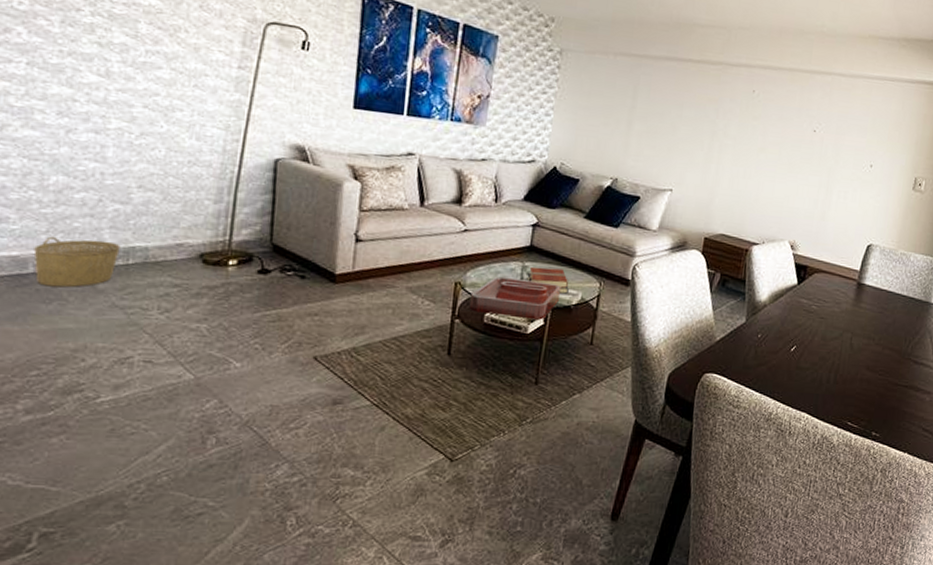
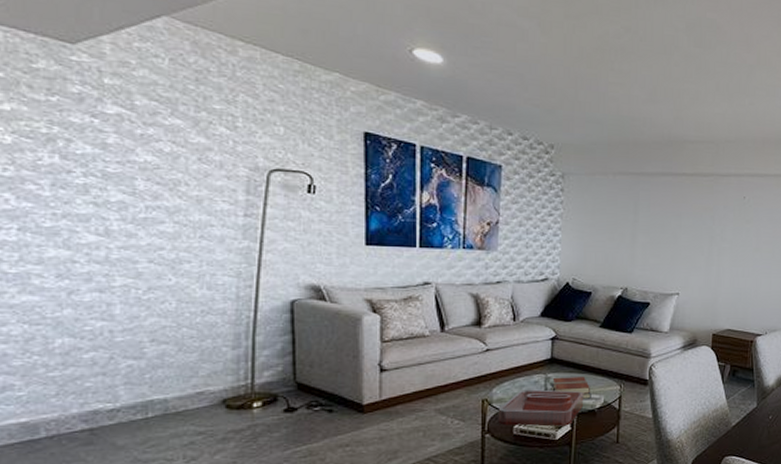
basket: present [33,236,120,288] -> none [44,397,138,449]

